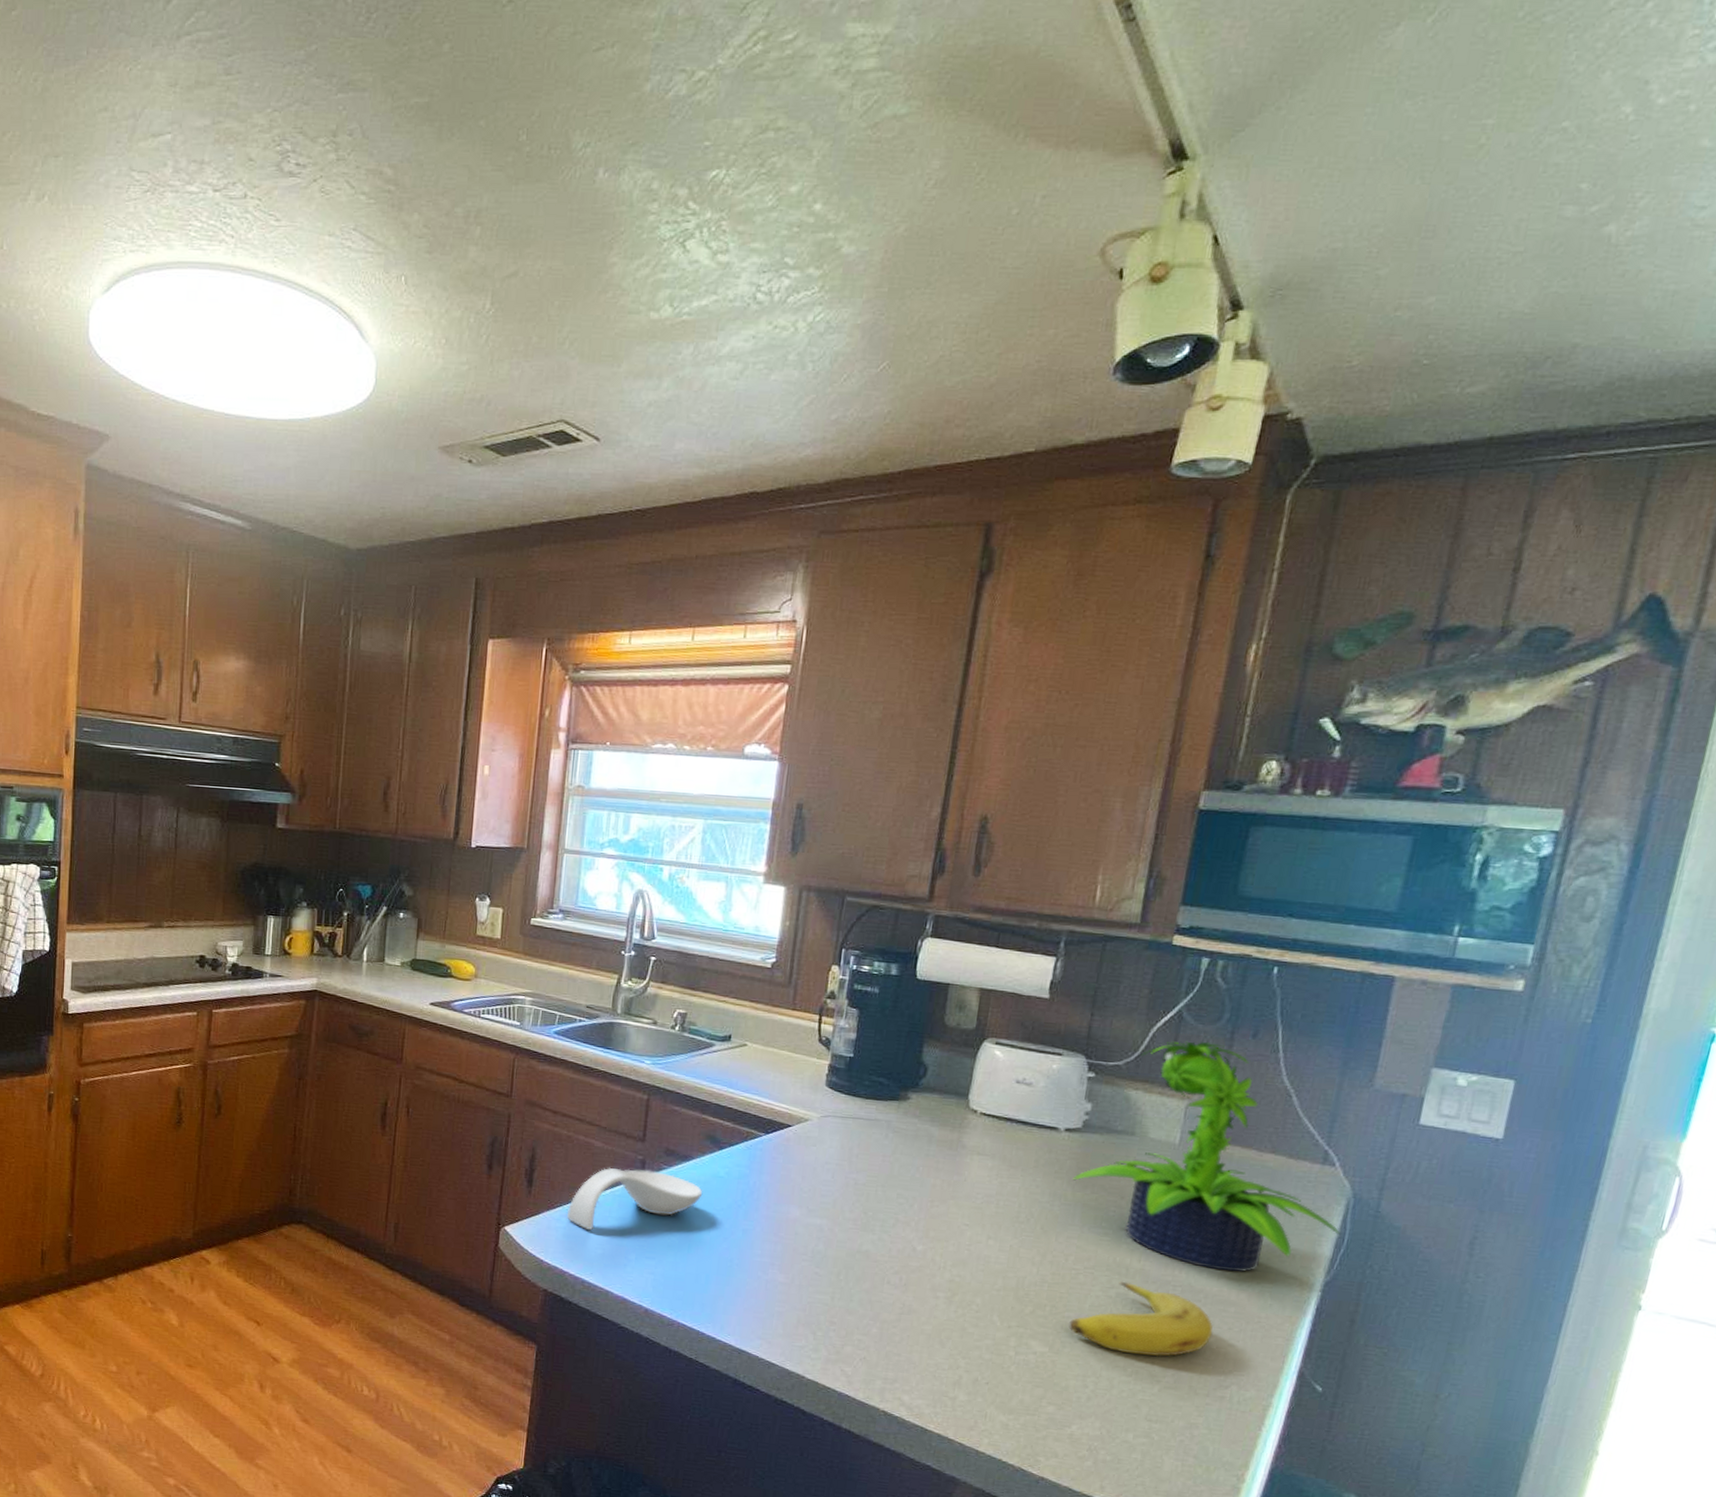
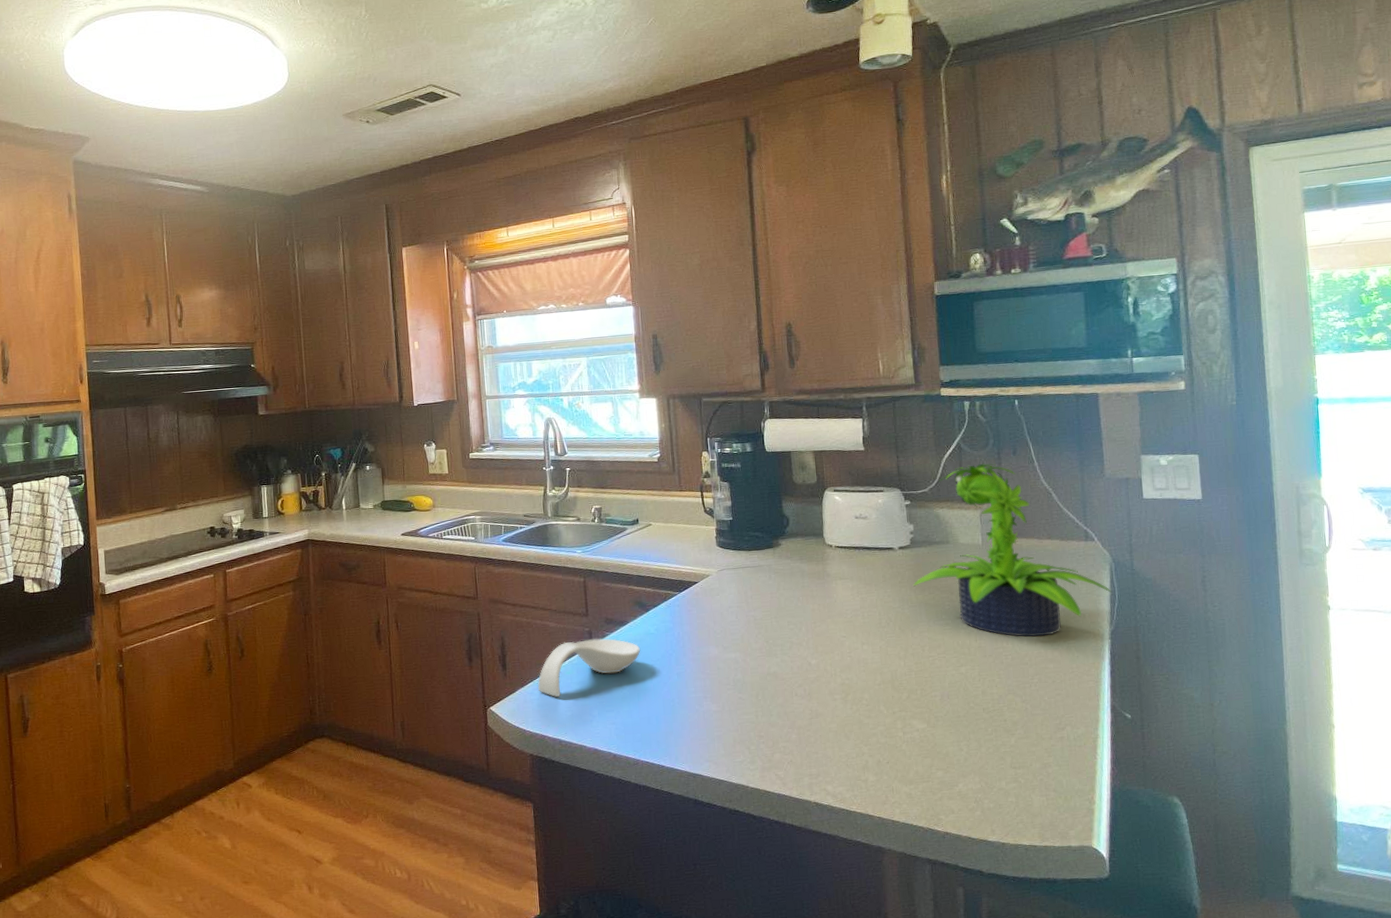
fruit: present [1068,1282,1213,1357] -> none [937,659,1043,717]

